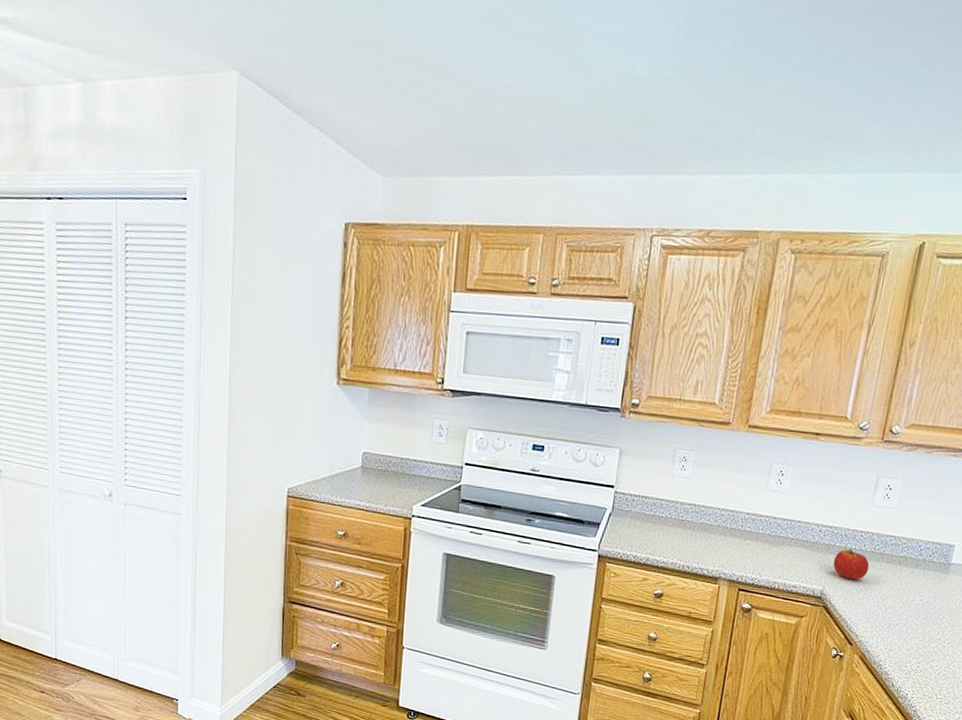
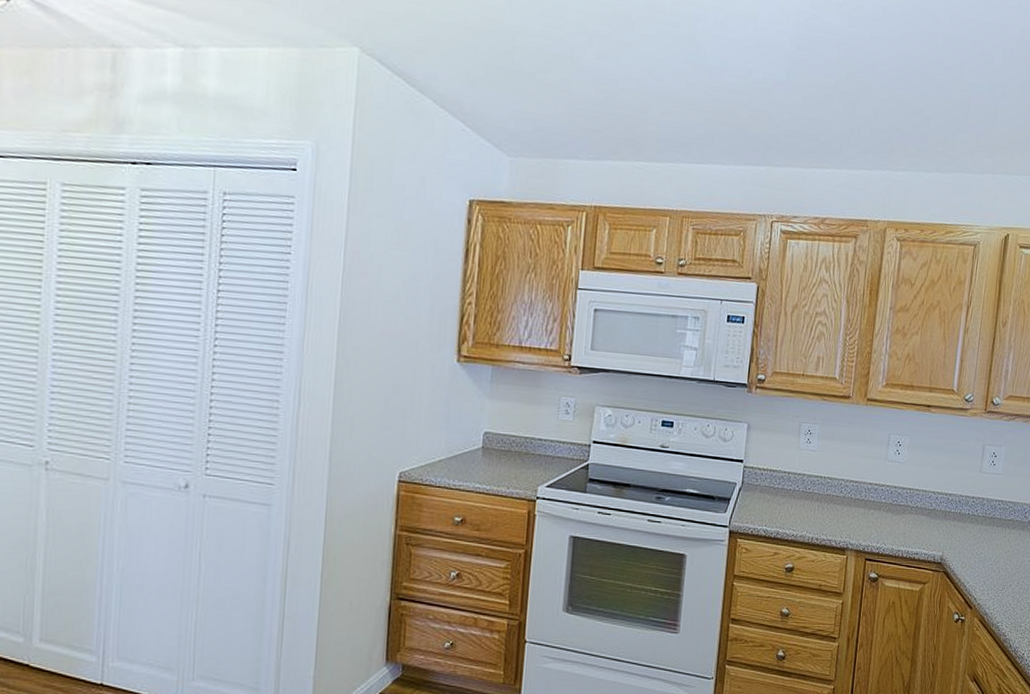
apple: present [833,548,870,580] -> none [950,514,982,544]

